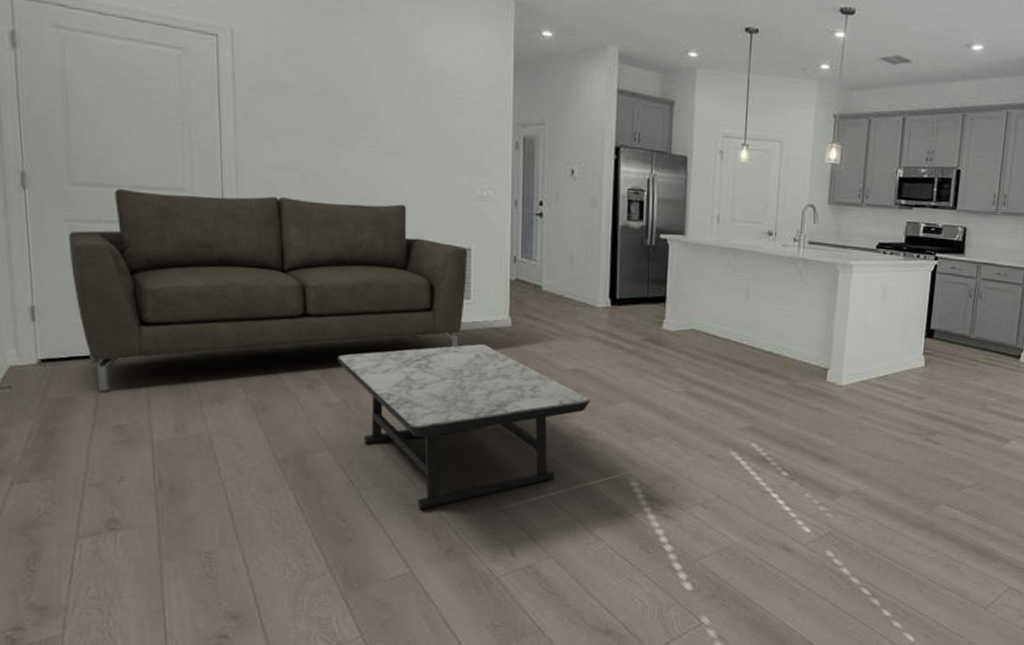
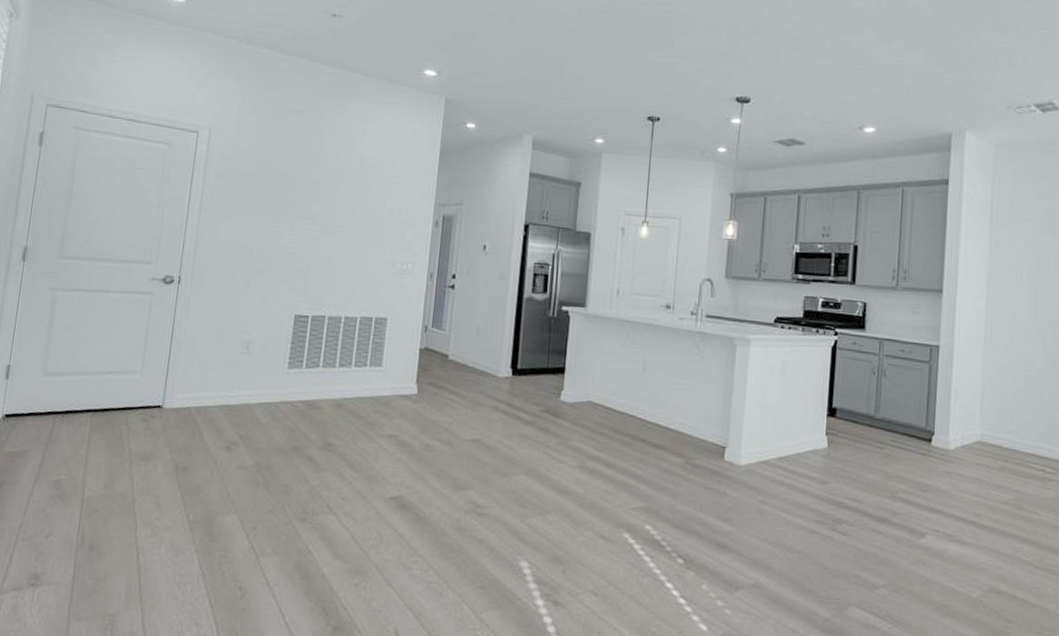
sofa: present [69,188,467,391] -> none [45,261,383,447]
coffee table: present [336,344,591,510] -> none [255,411,487,581]

